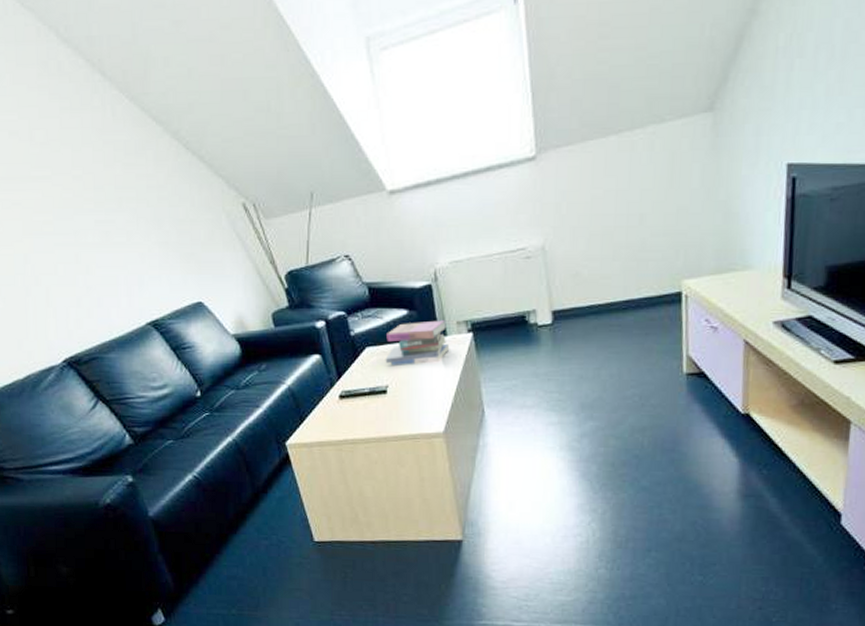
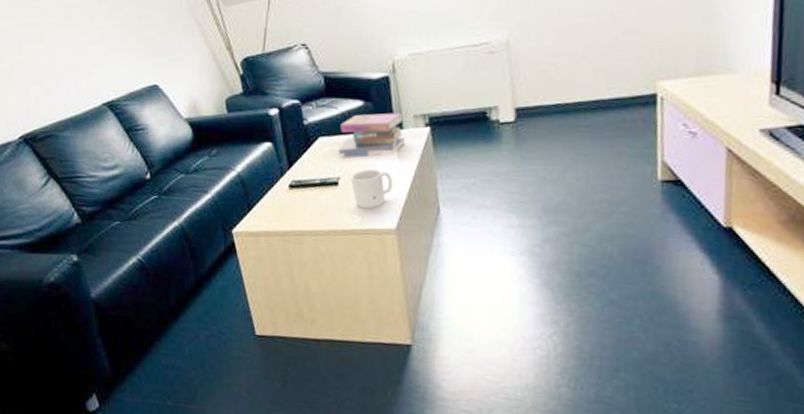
mug: none [398,375,439,414] -> present [350,168,393,209]

